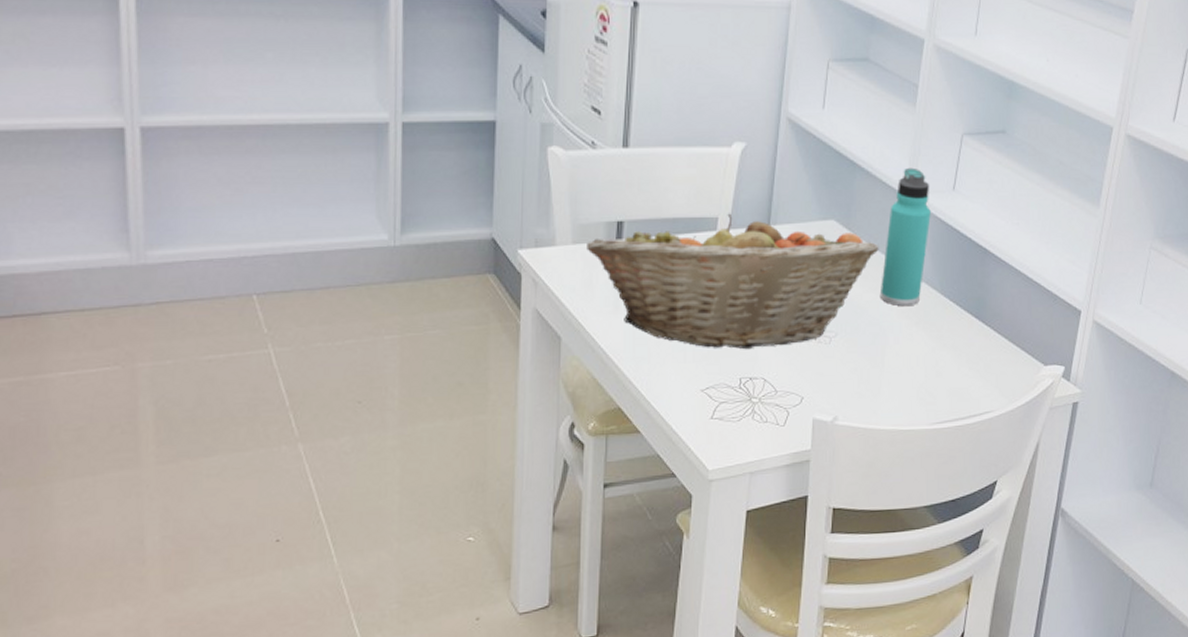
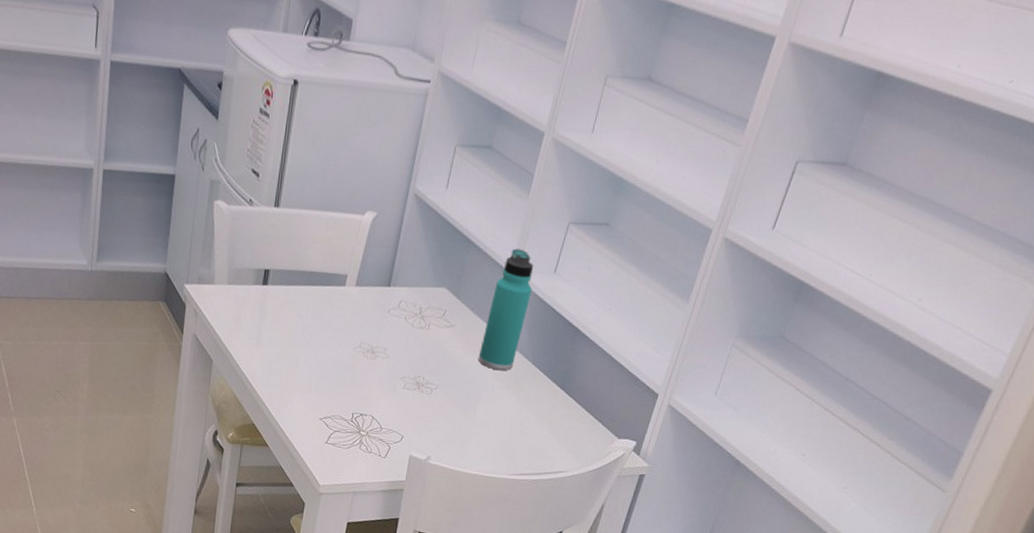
fruit basket: present [587,213,879,350] -> none [238,272,482,391]

